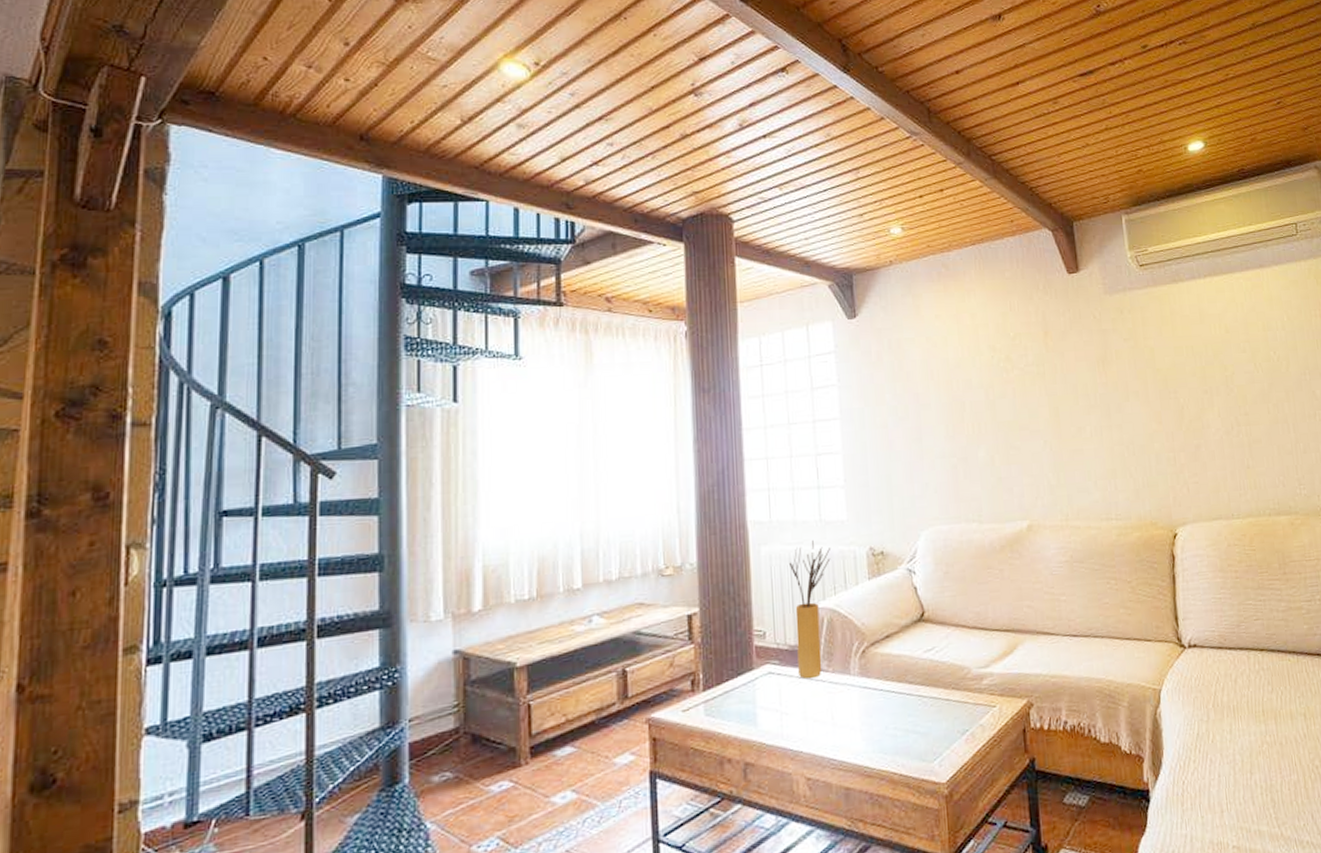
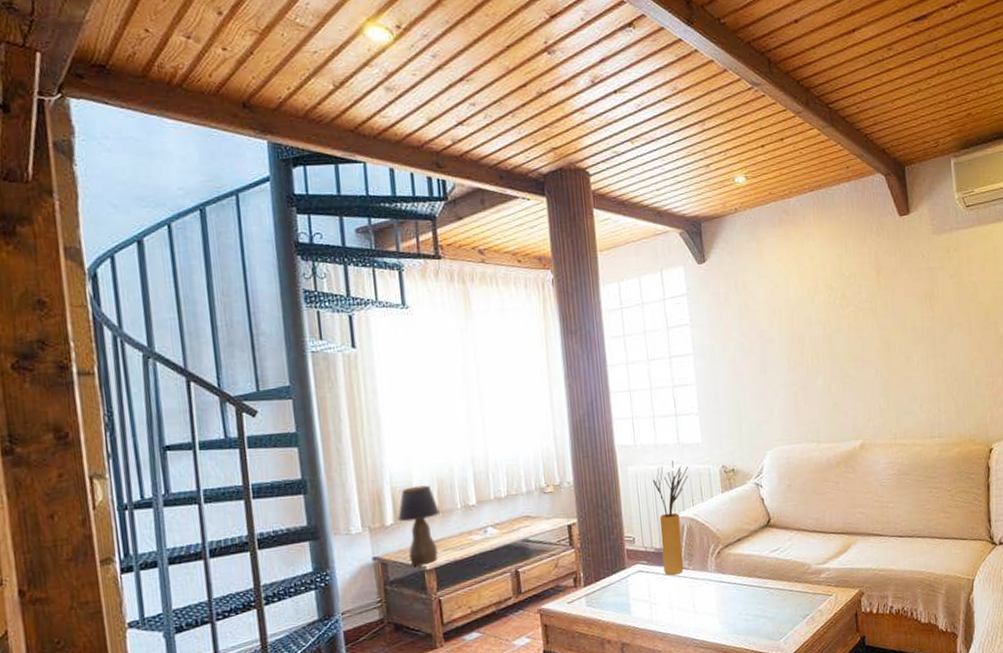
table lamp: none [487,563,539,662] -> present [397,485,441,566]

